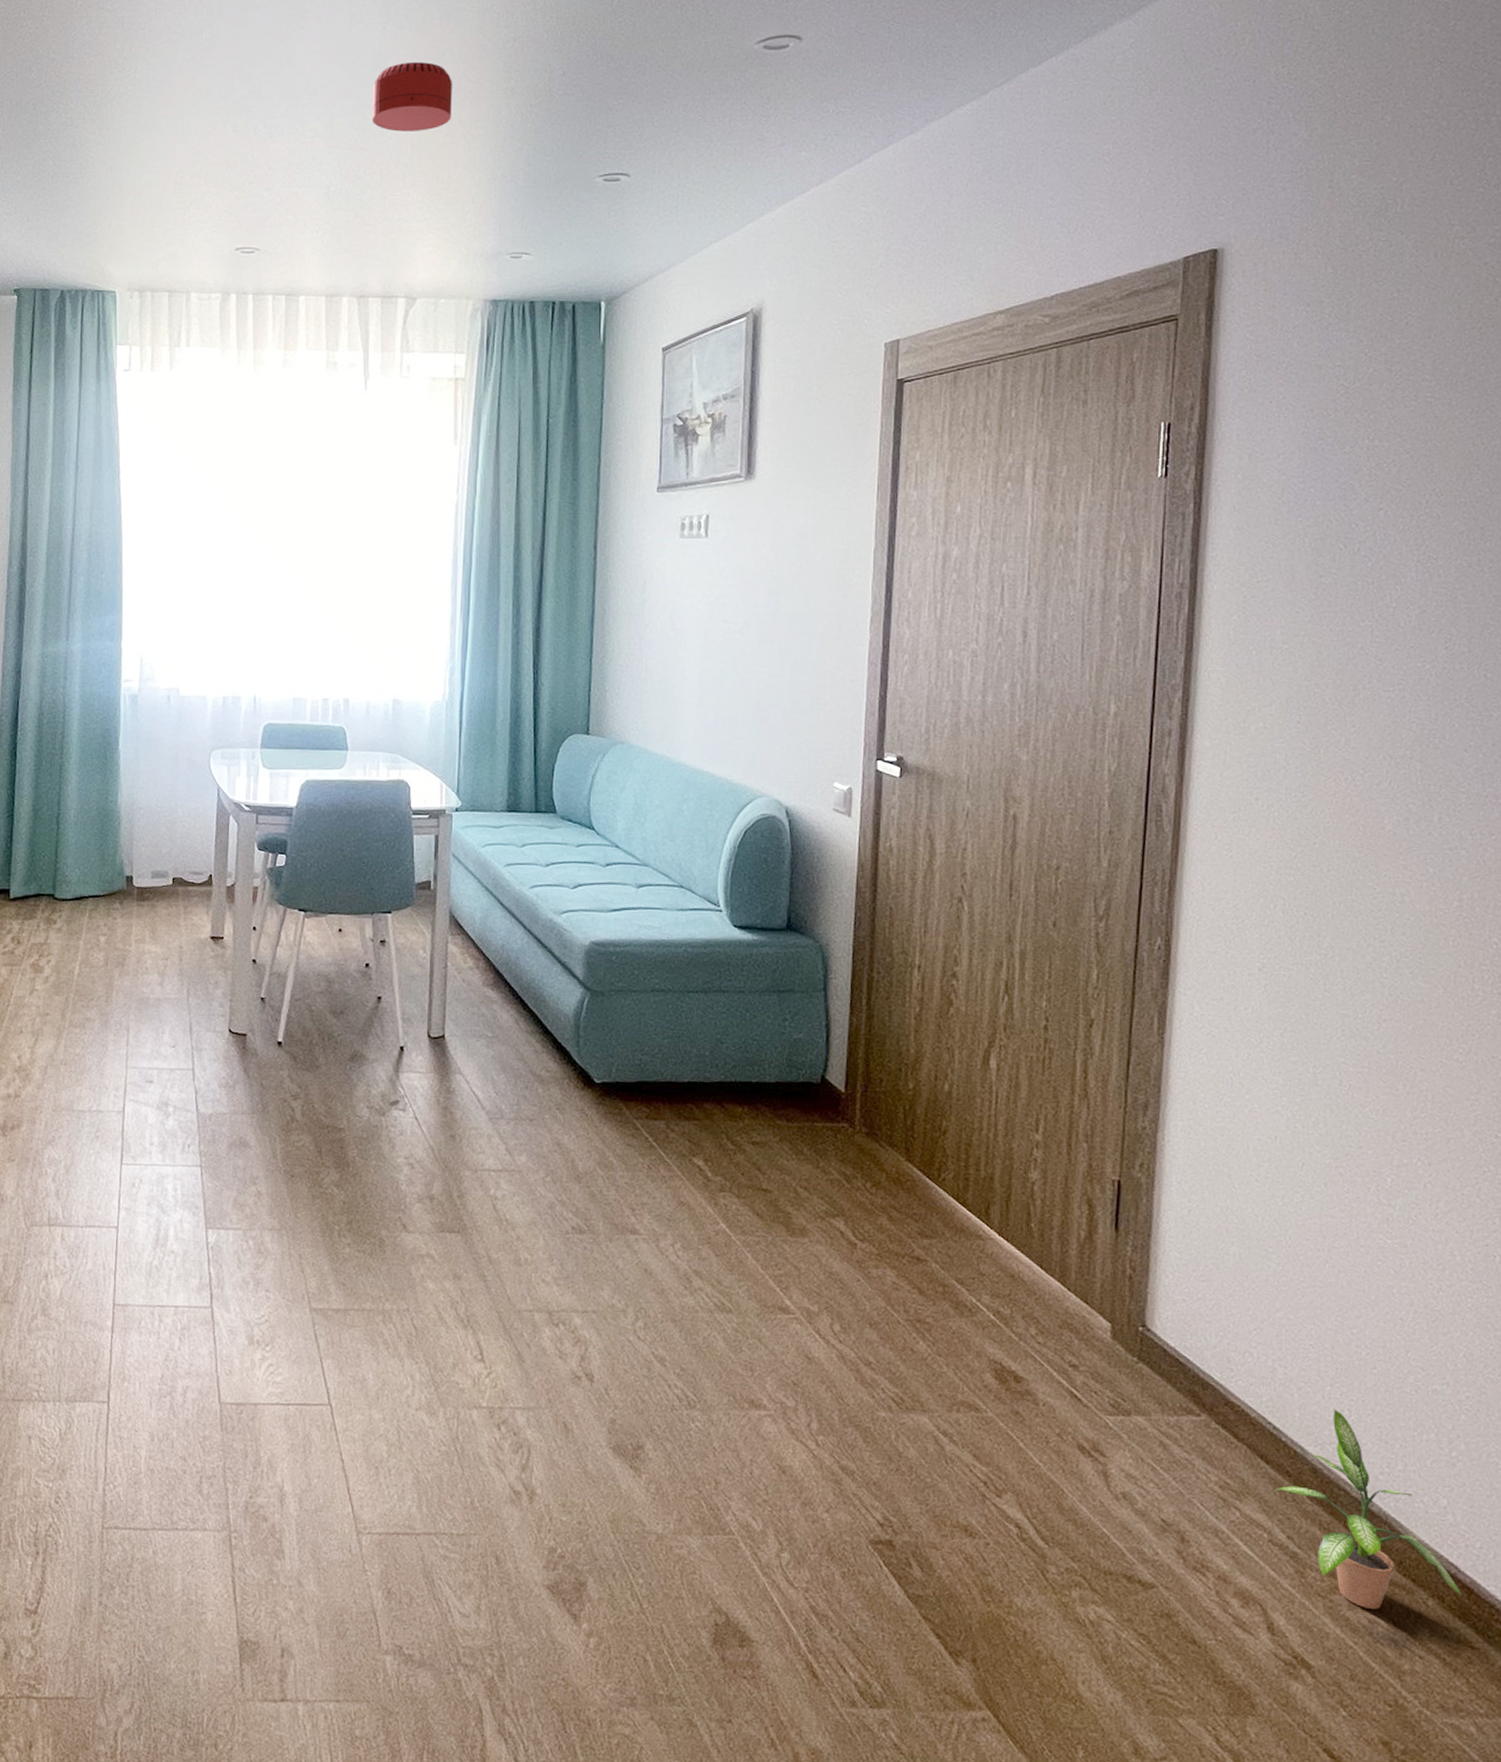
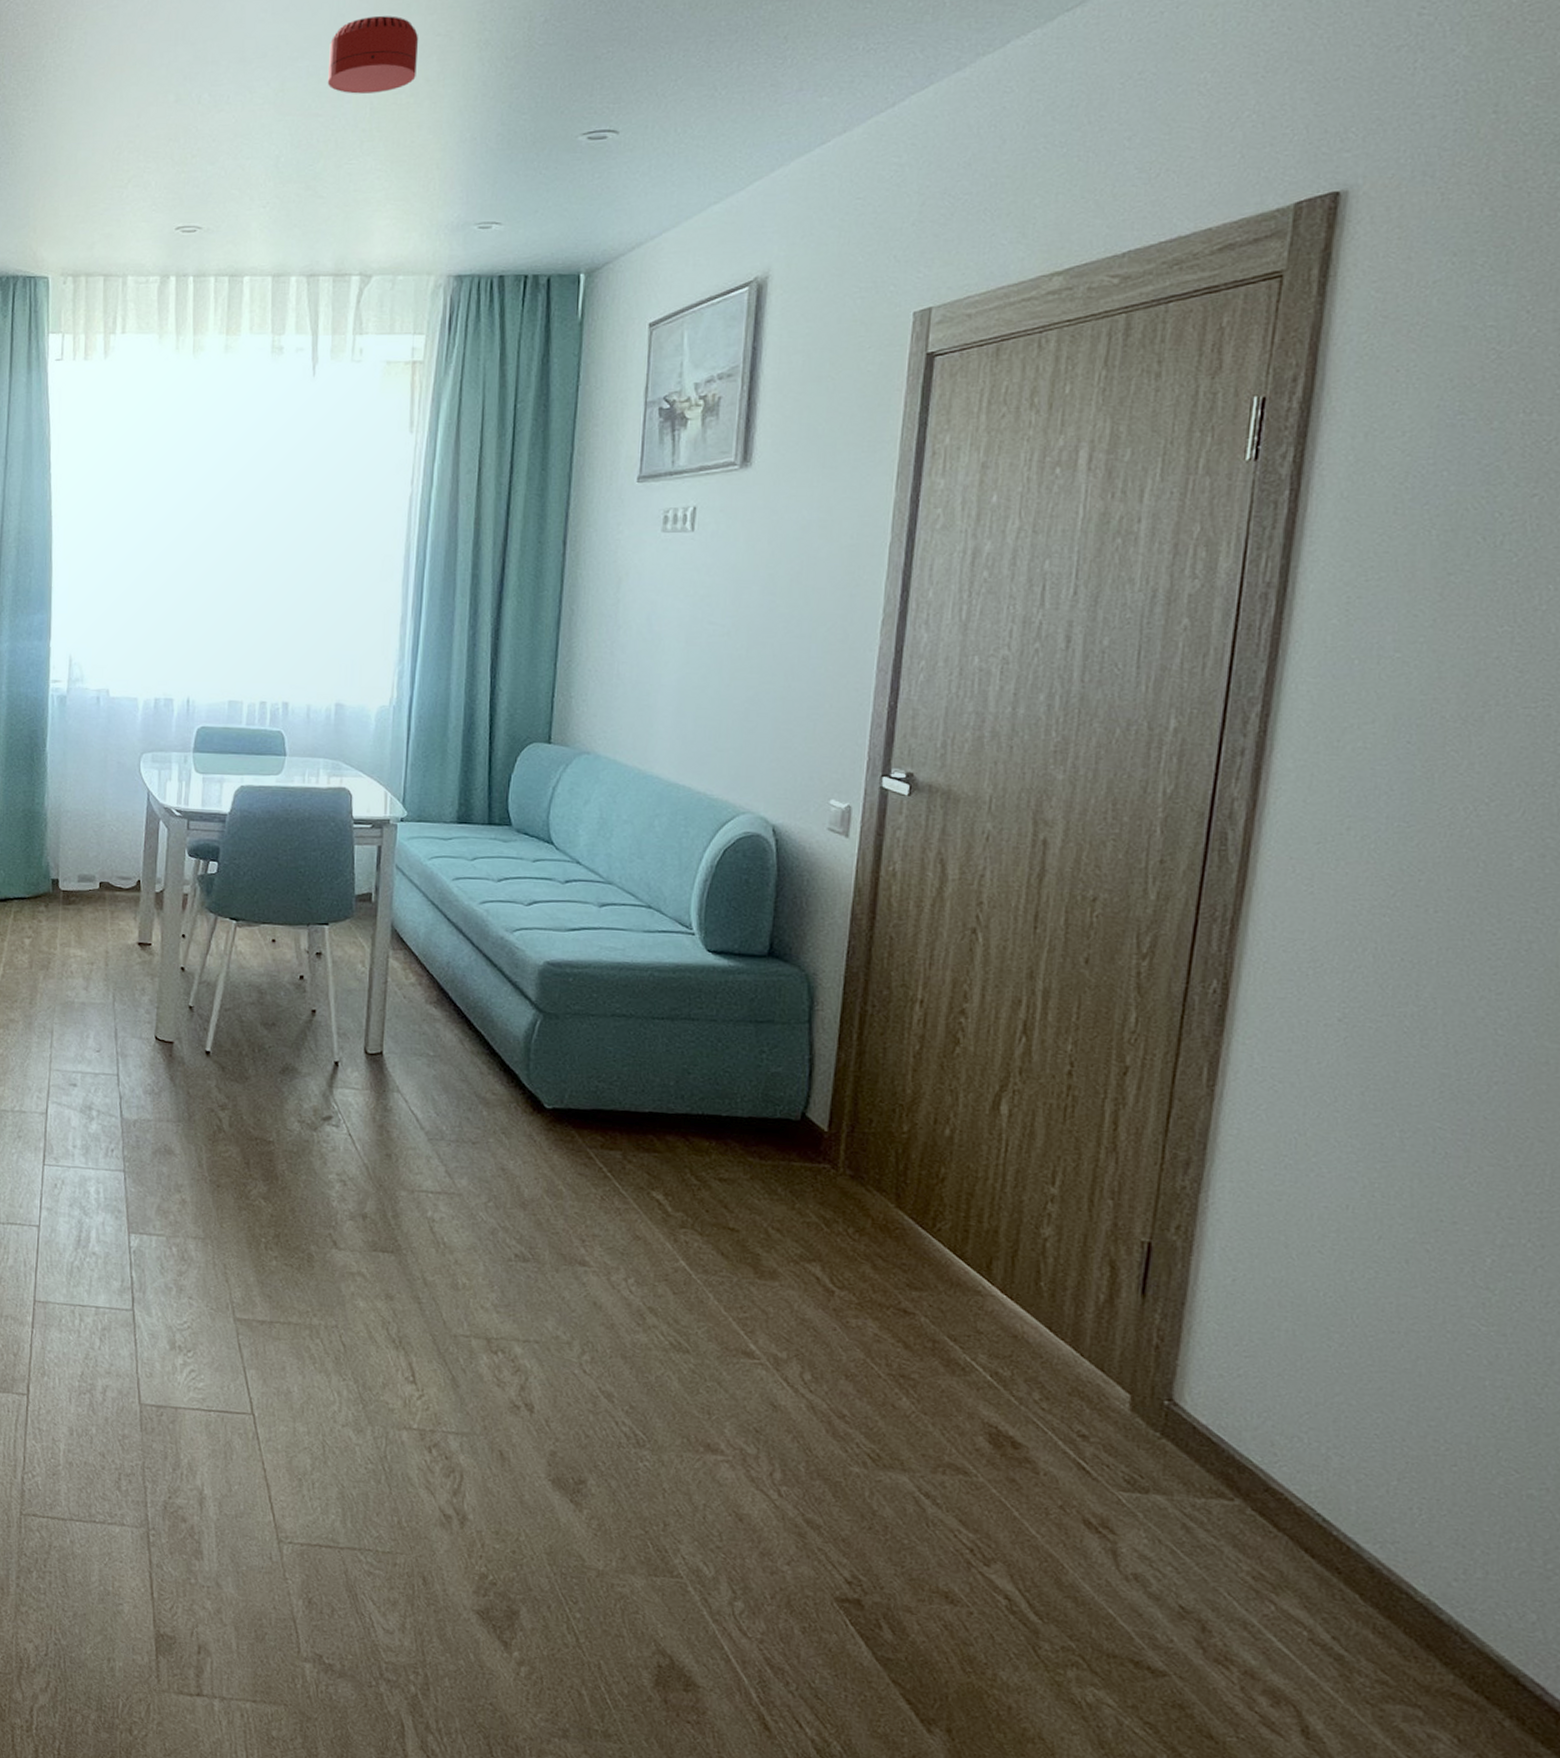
potted plant: present [1274,1408,1463,1609] -> none [1319,1504,1549,1725]

